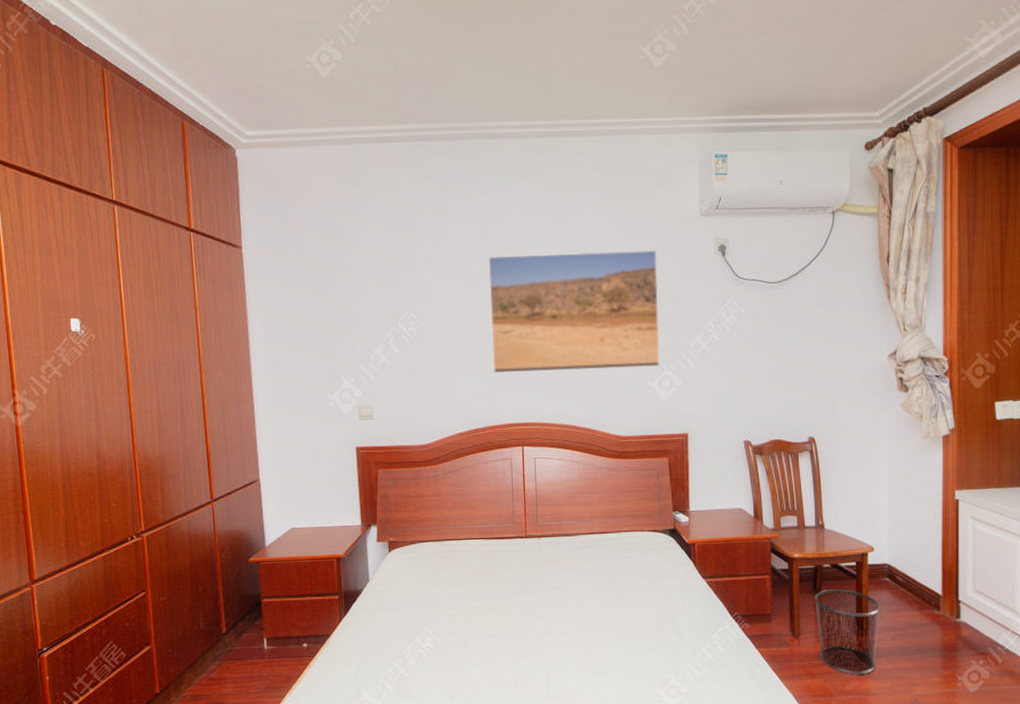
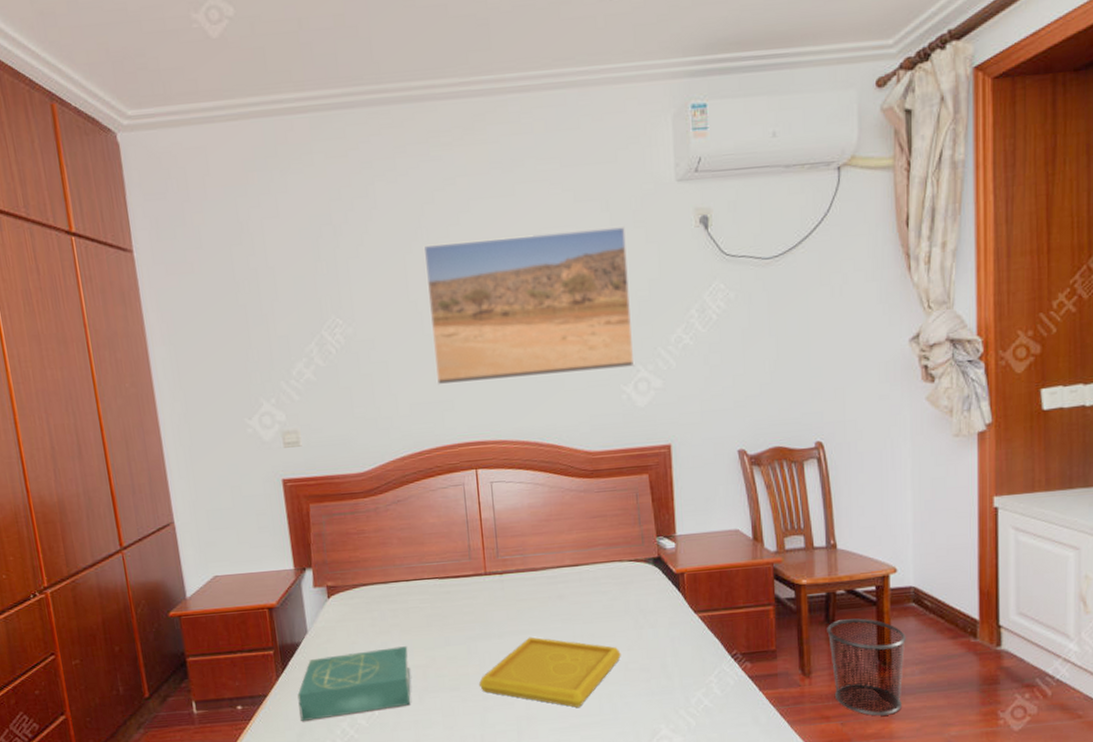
book: none [357,597,457,660] -> present [297,646,411,722]
serving tray: none [515,593,639,657] -> present [478,636,621,708]

